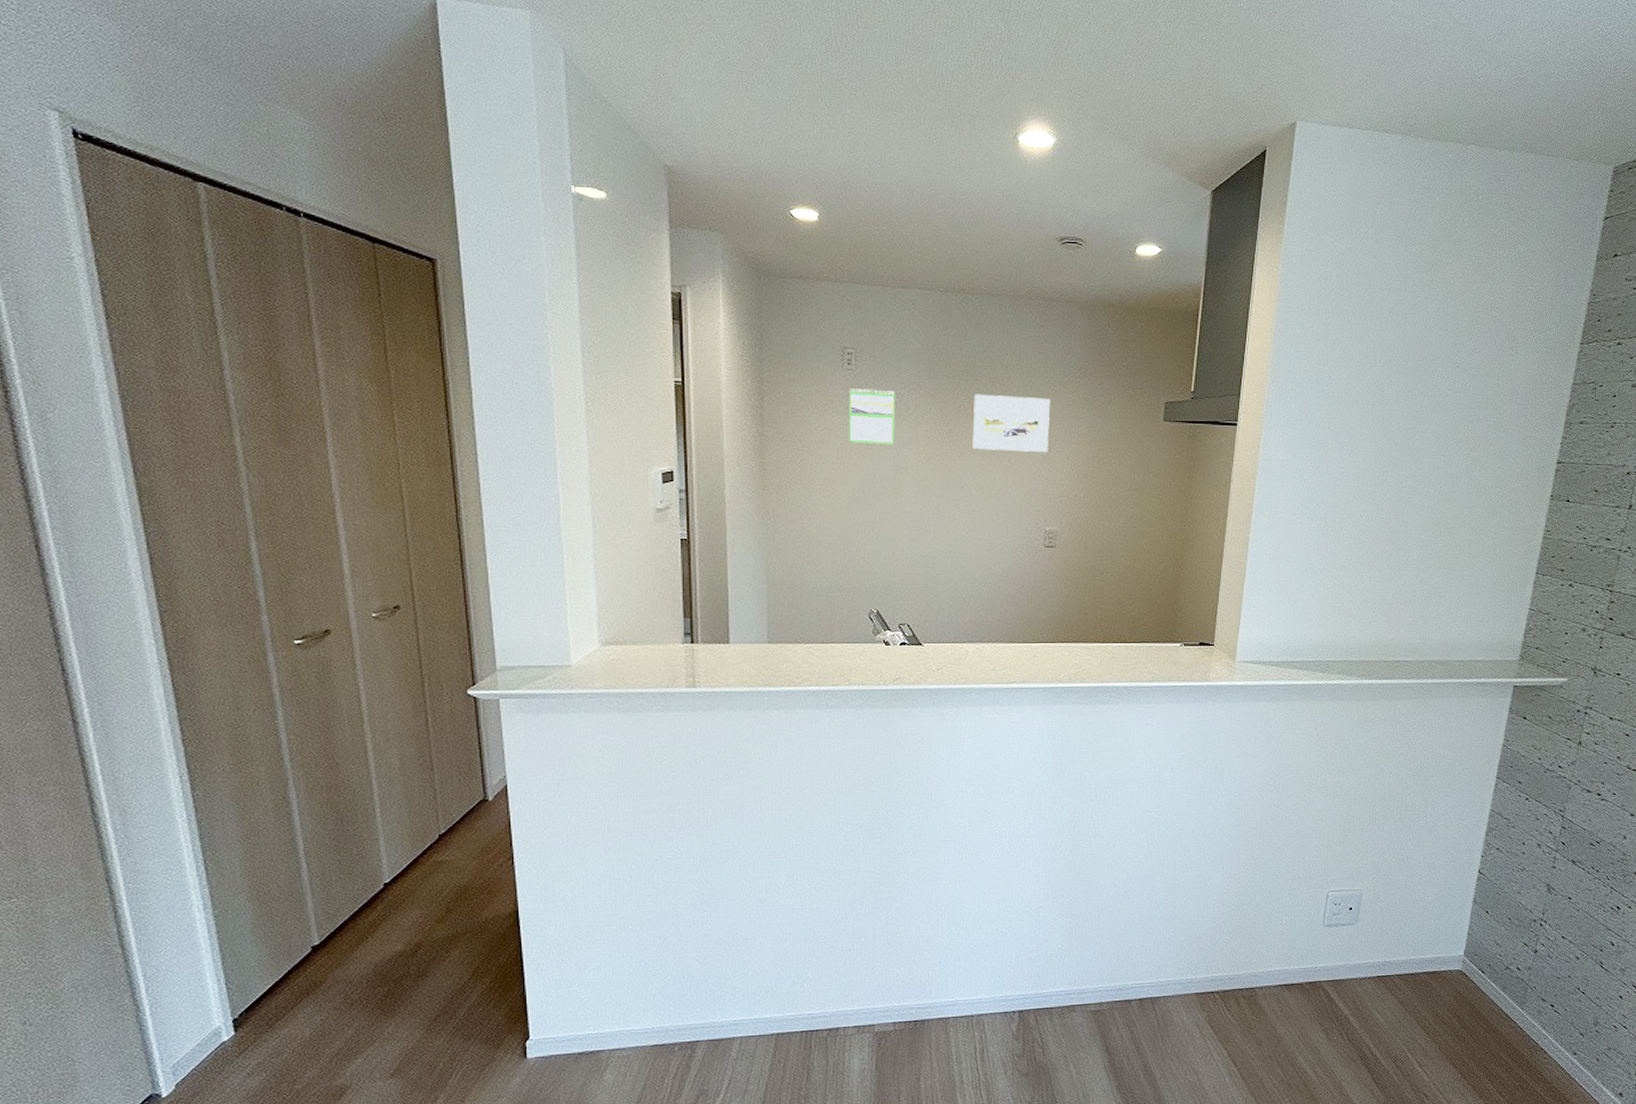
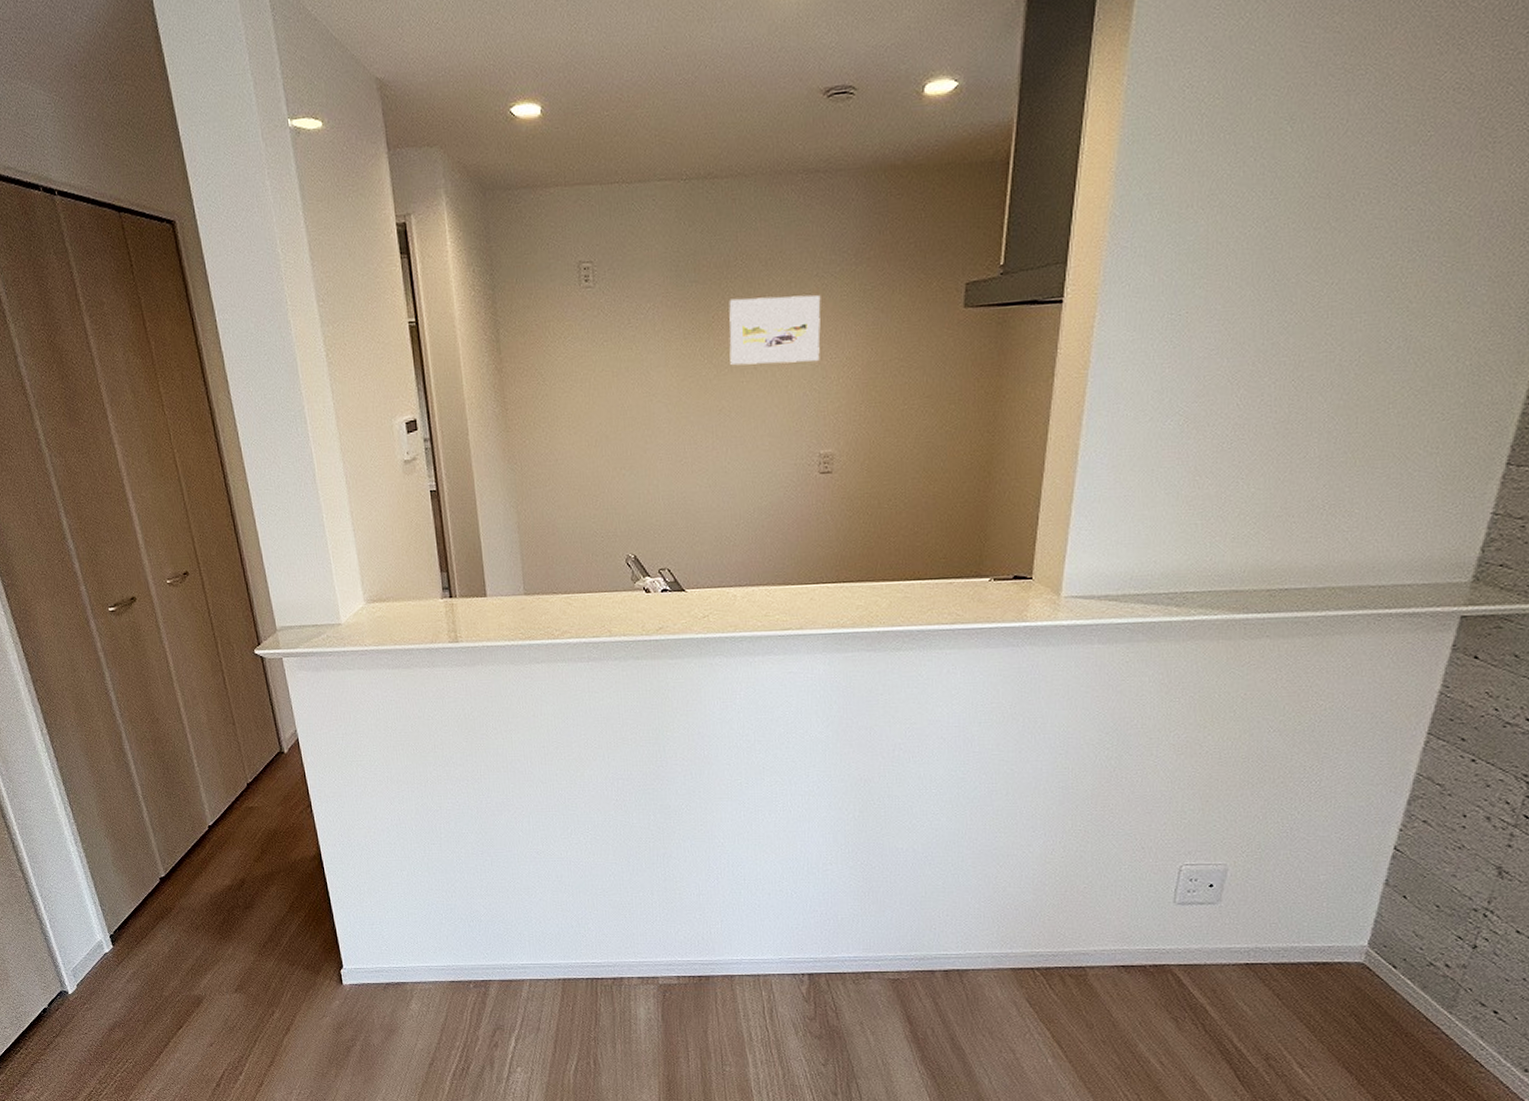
calendar: present [848,388,895,445] -> none [589,306,642,372]

